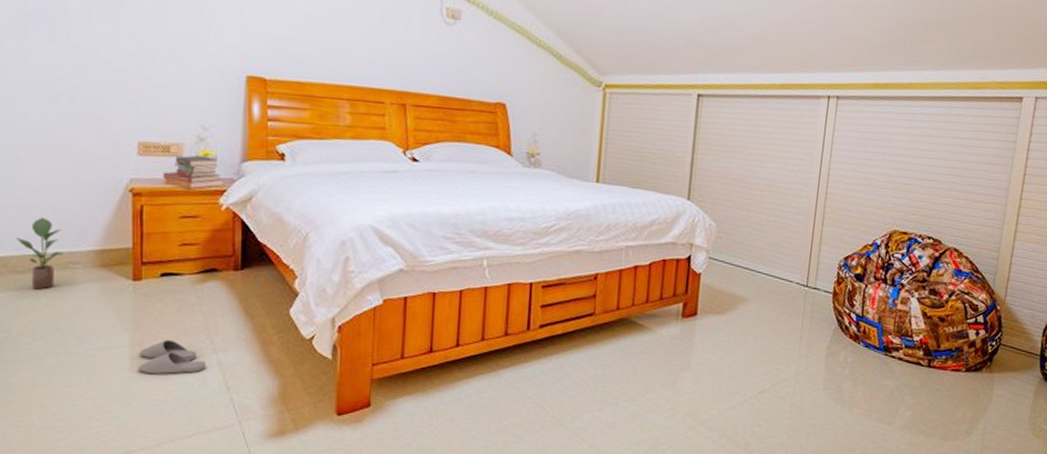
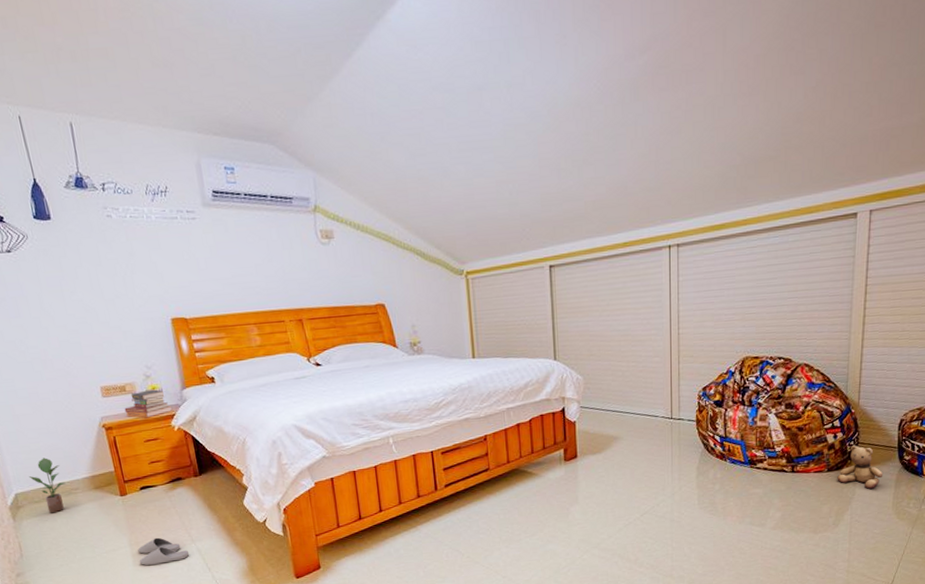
teddy bear: none [974,346,1023,399] -> present [837,445,884,490]

